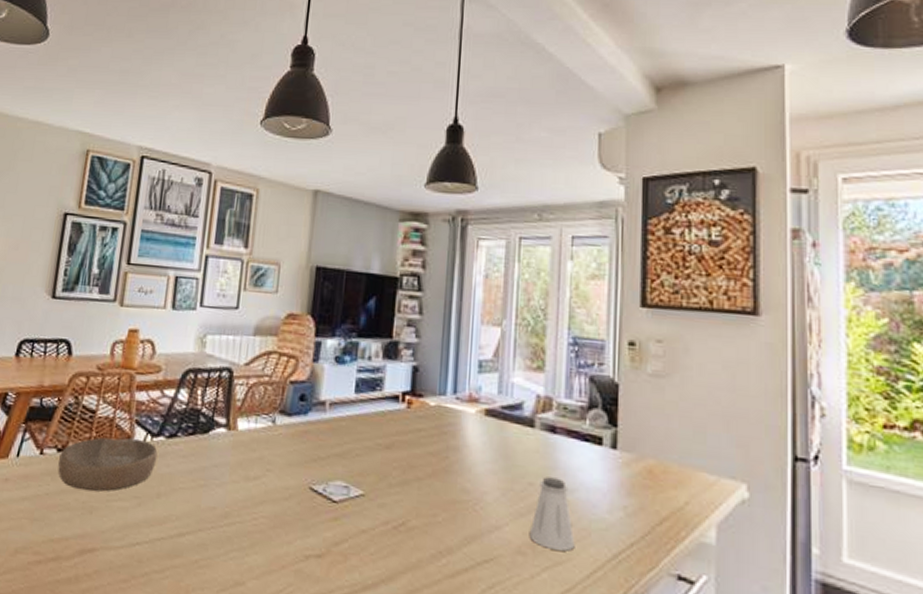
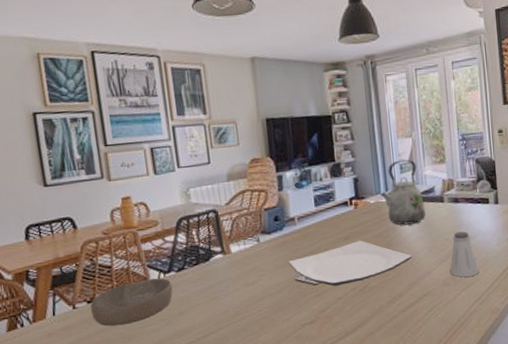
plate: none [306,454,477,514] -> present [288,240,412,286]
kettle: none [445,354,506,450] -> present [380,159,426,225]

